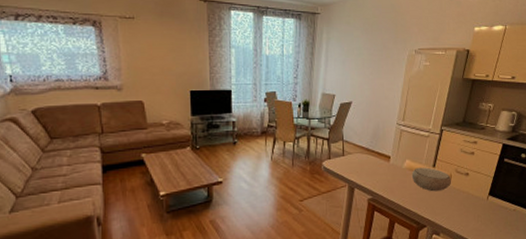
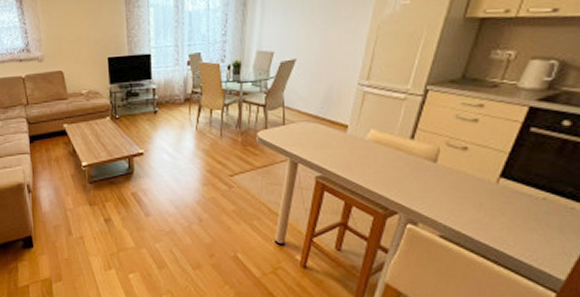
bowl: present [411,167,451,192] -> none [378,139,438,170]

